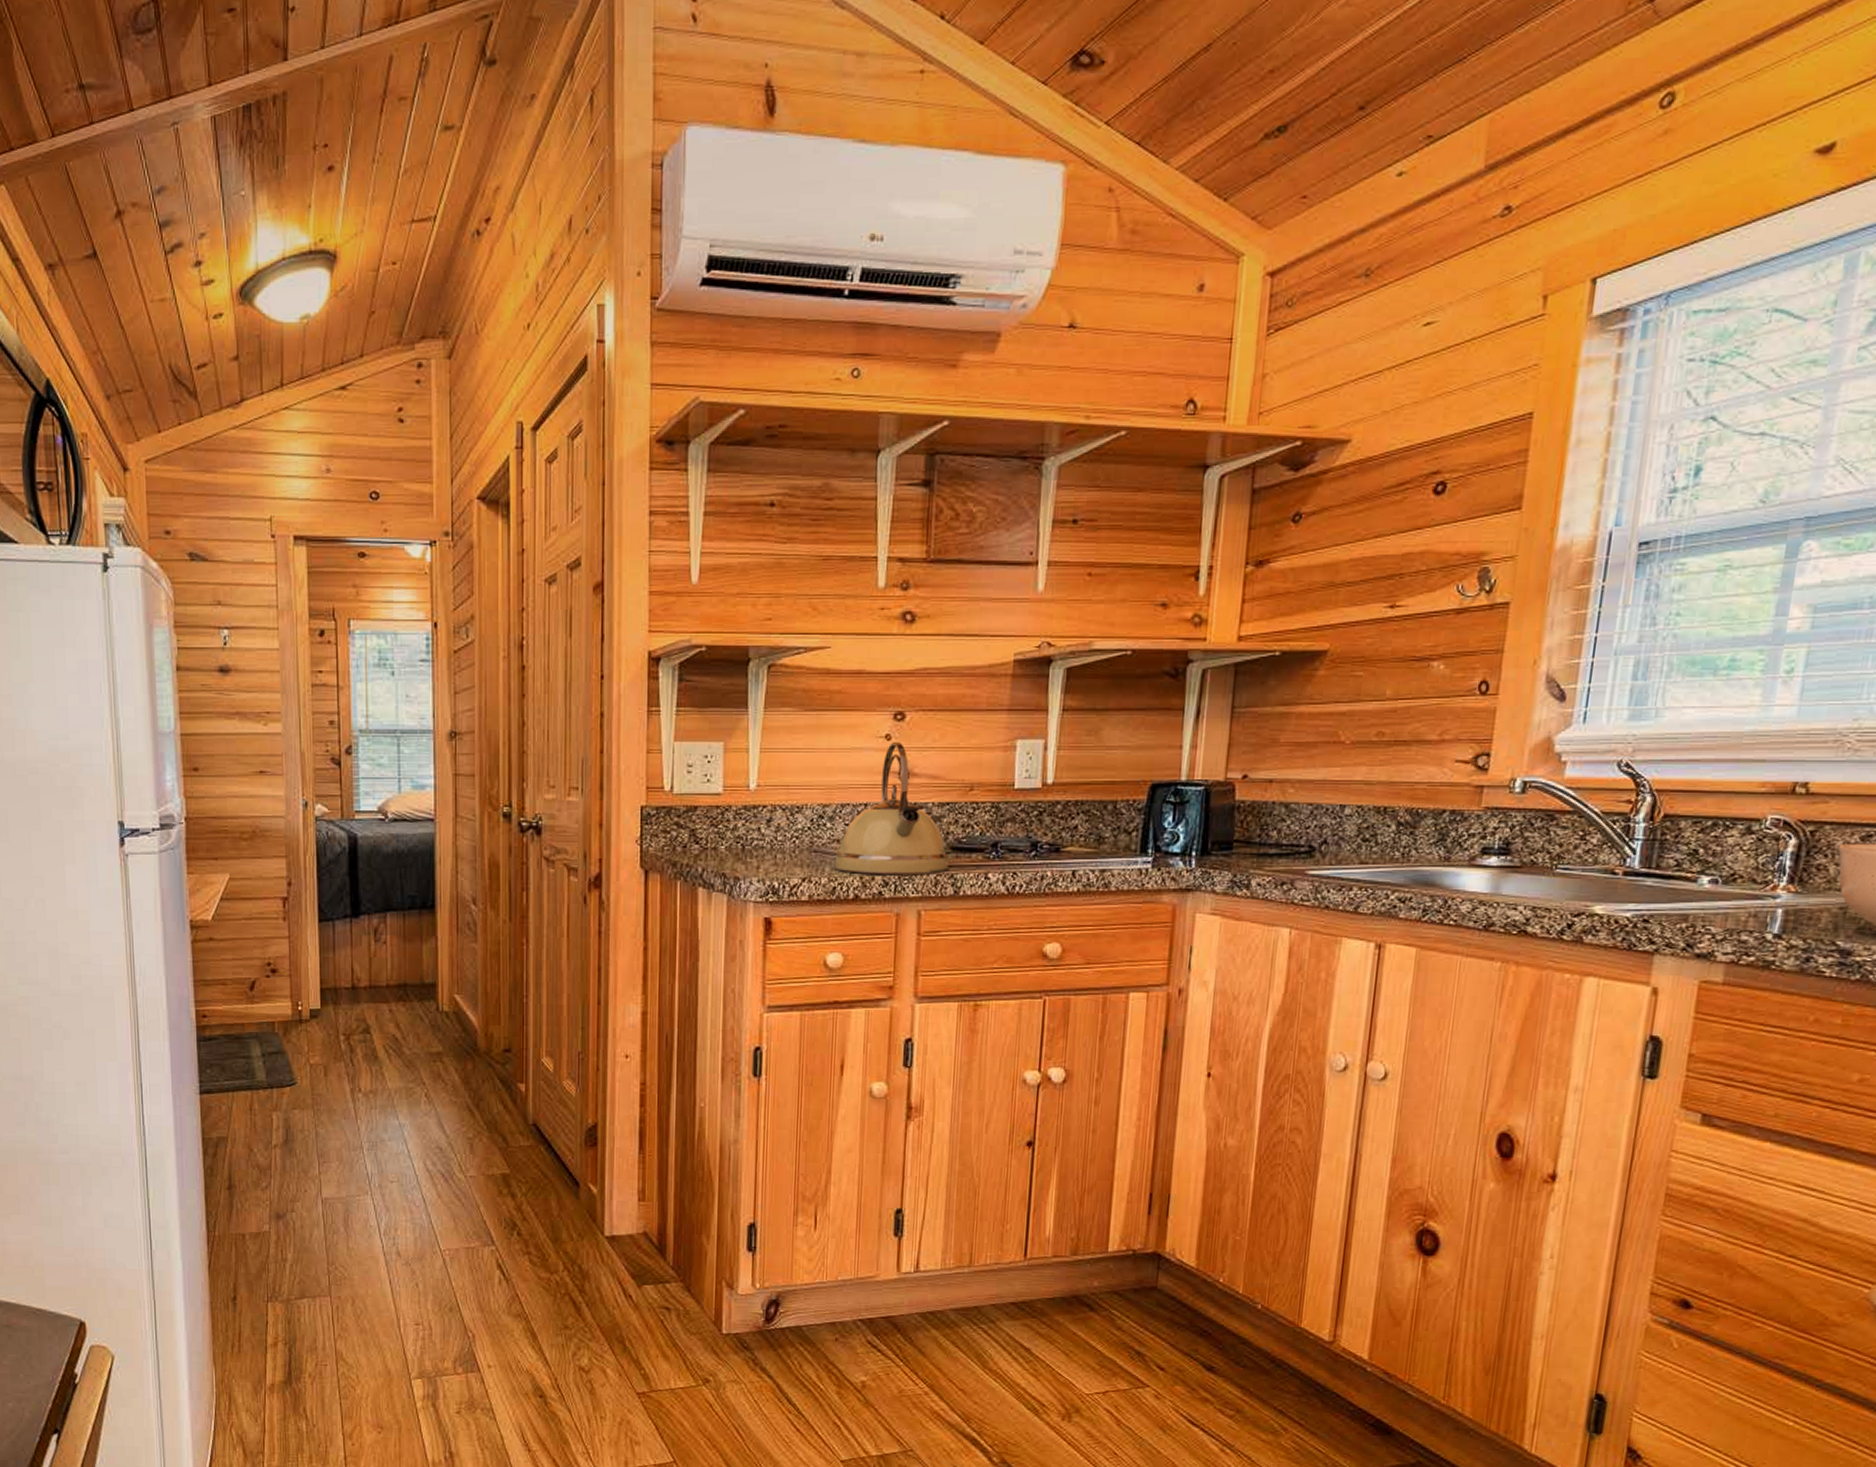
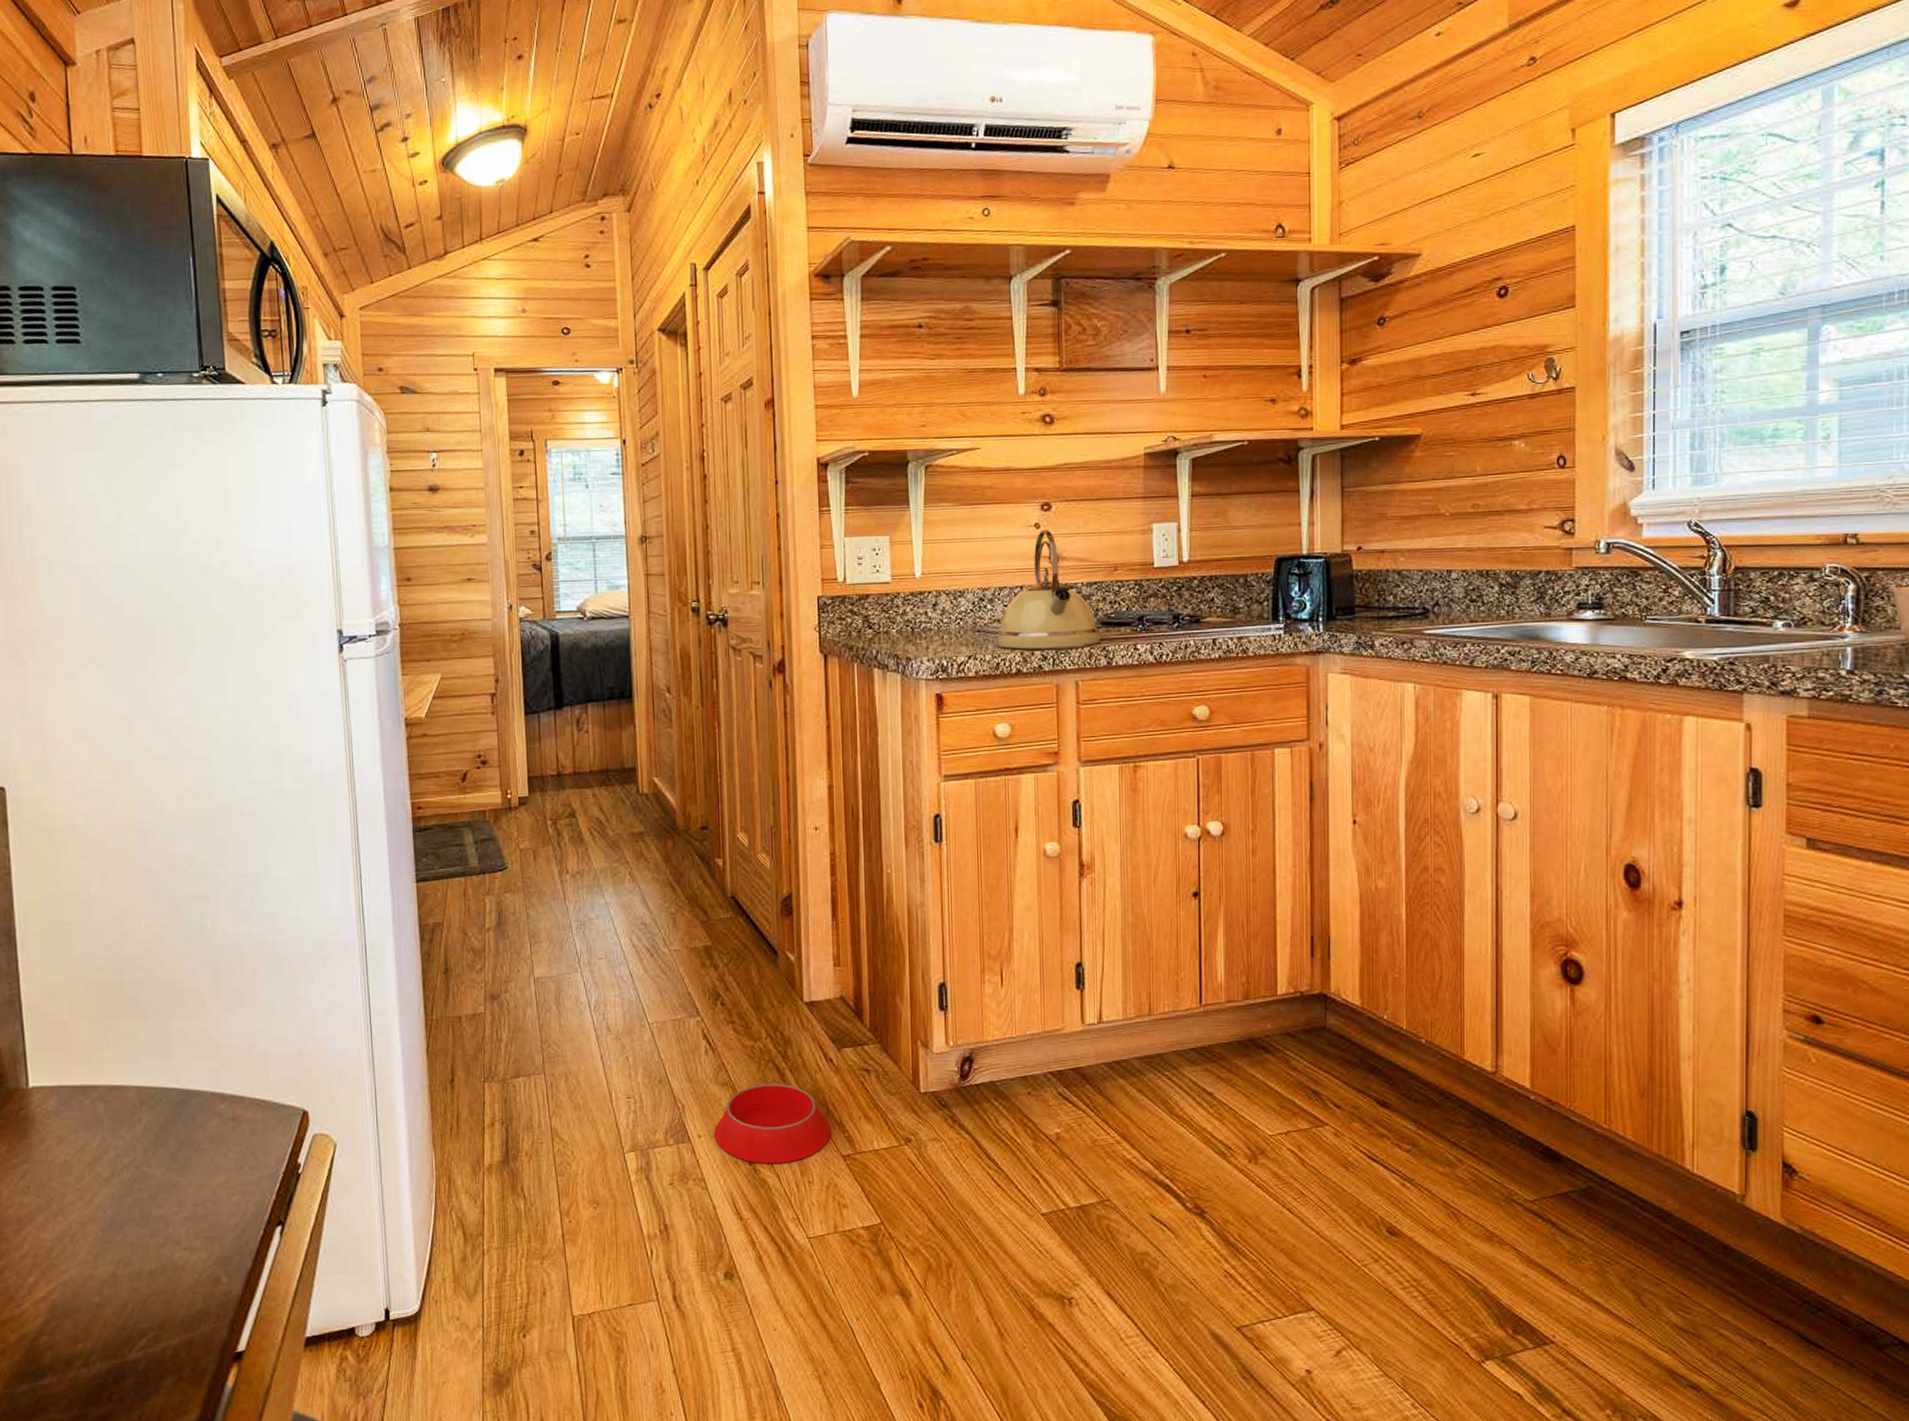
pet bowl: none [505,1317,627,1398] -> present [714,1084,832,1164]

